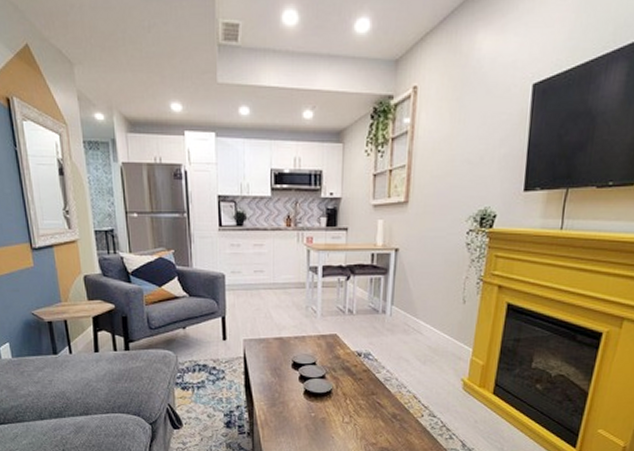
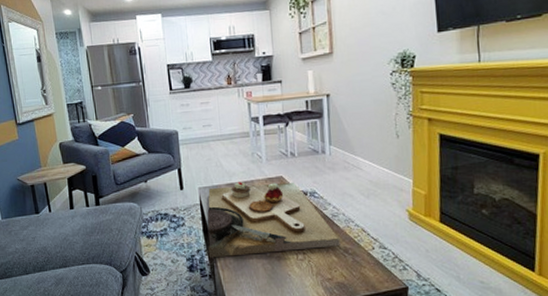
decorative tray: none [248,337,390,416] -> present [207,182,341,258]

